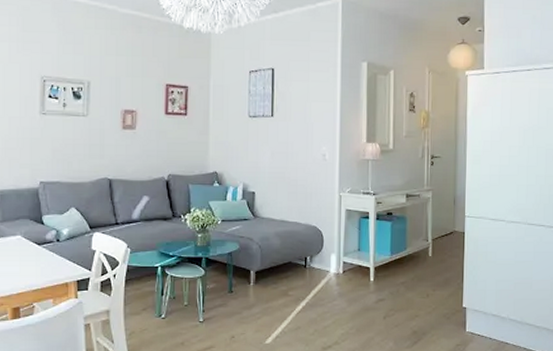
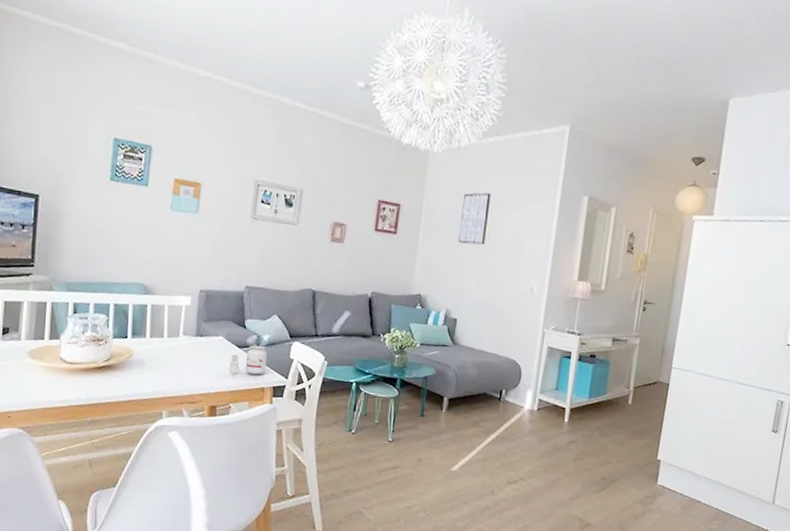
candle: none [30,240,68,272] -> present [229,345,268,375]

